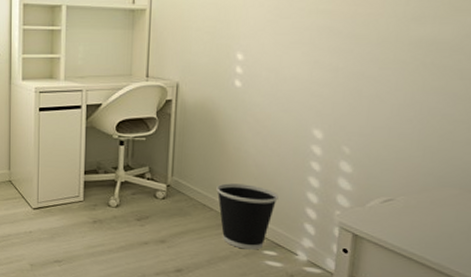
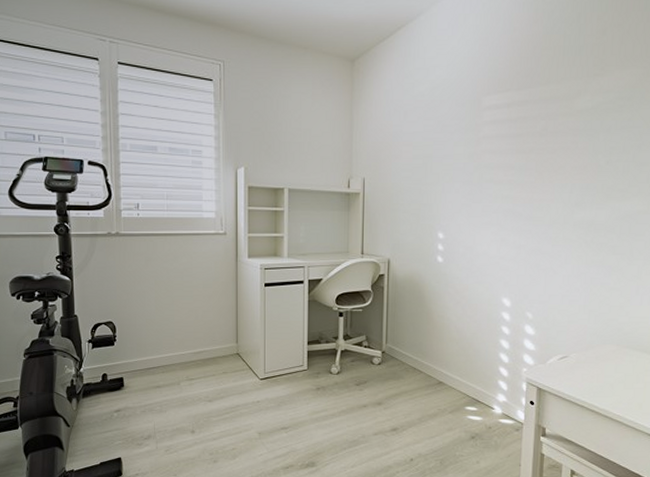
wastebasket: present [216,183,279,250] -> none [425,348,477,407]

